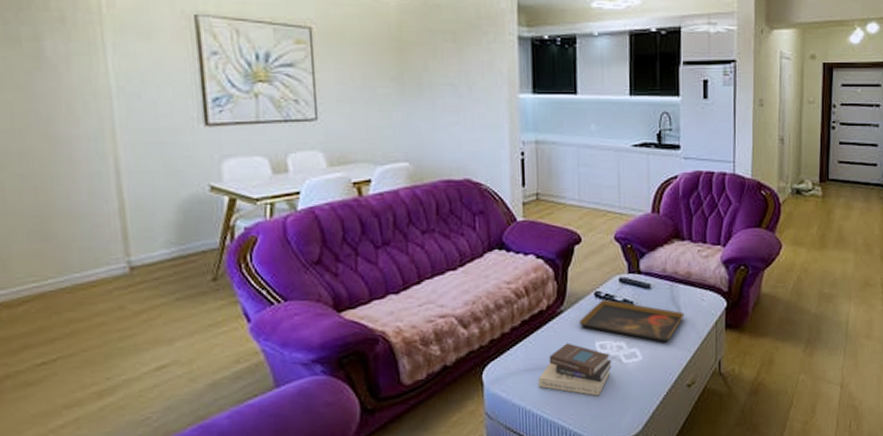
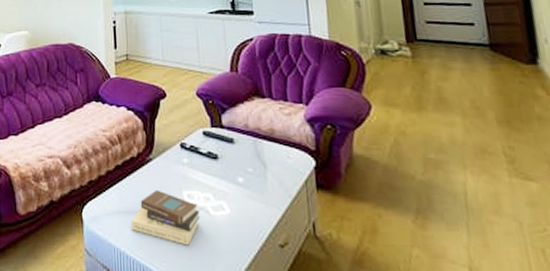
decorative tray: present [579,300,685,343] -> none [167,151,271,198]

